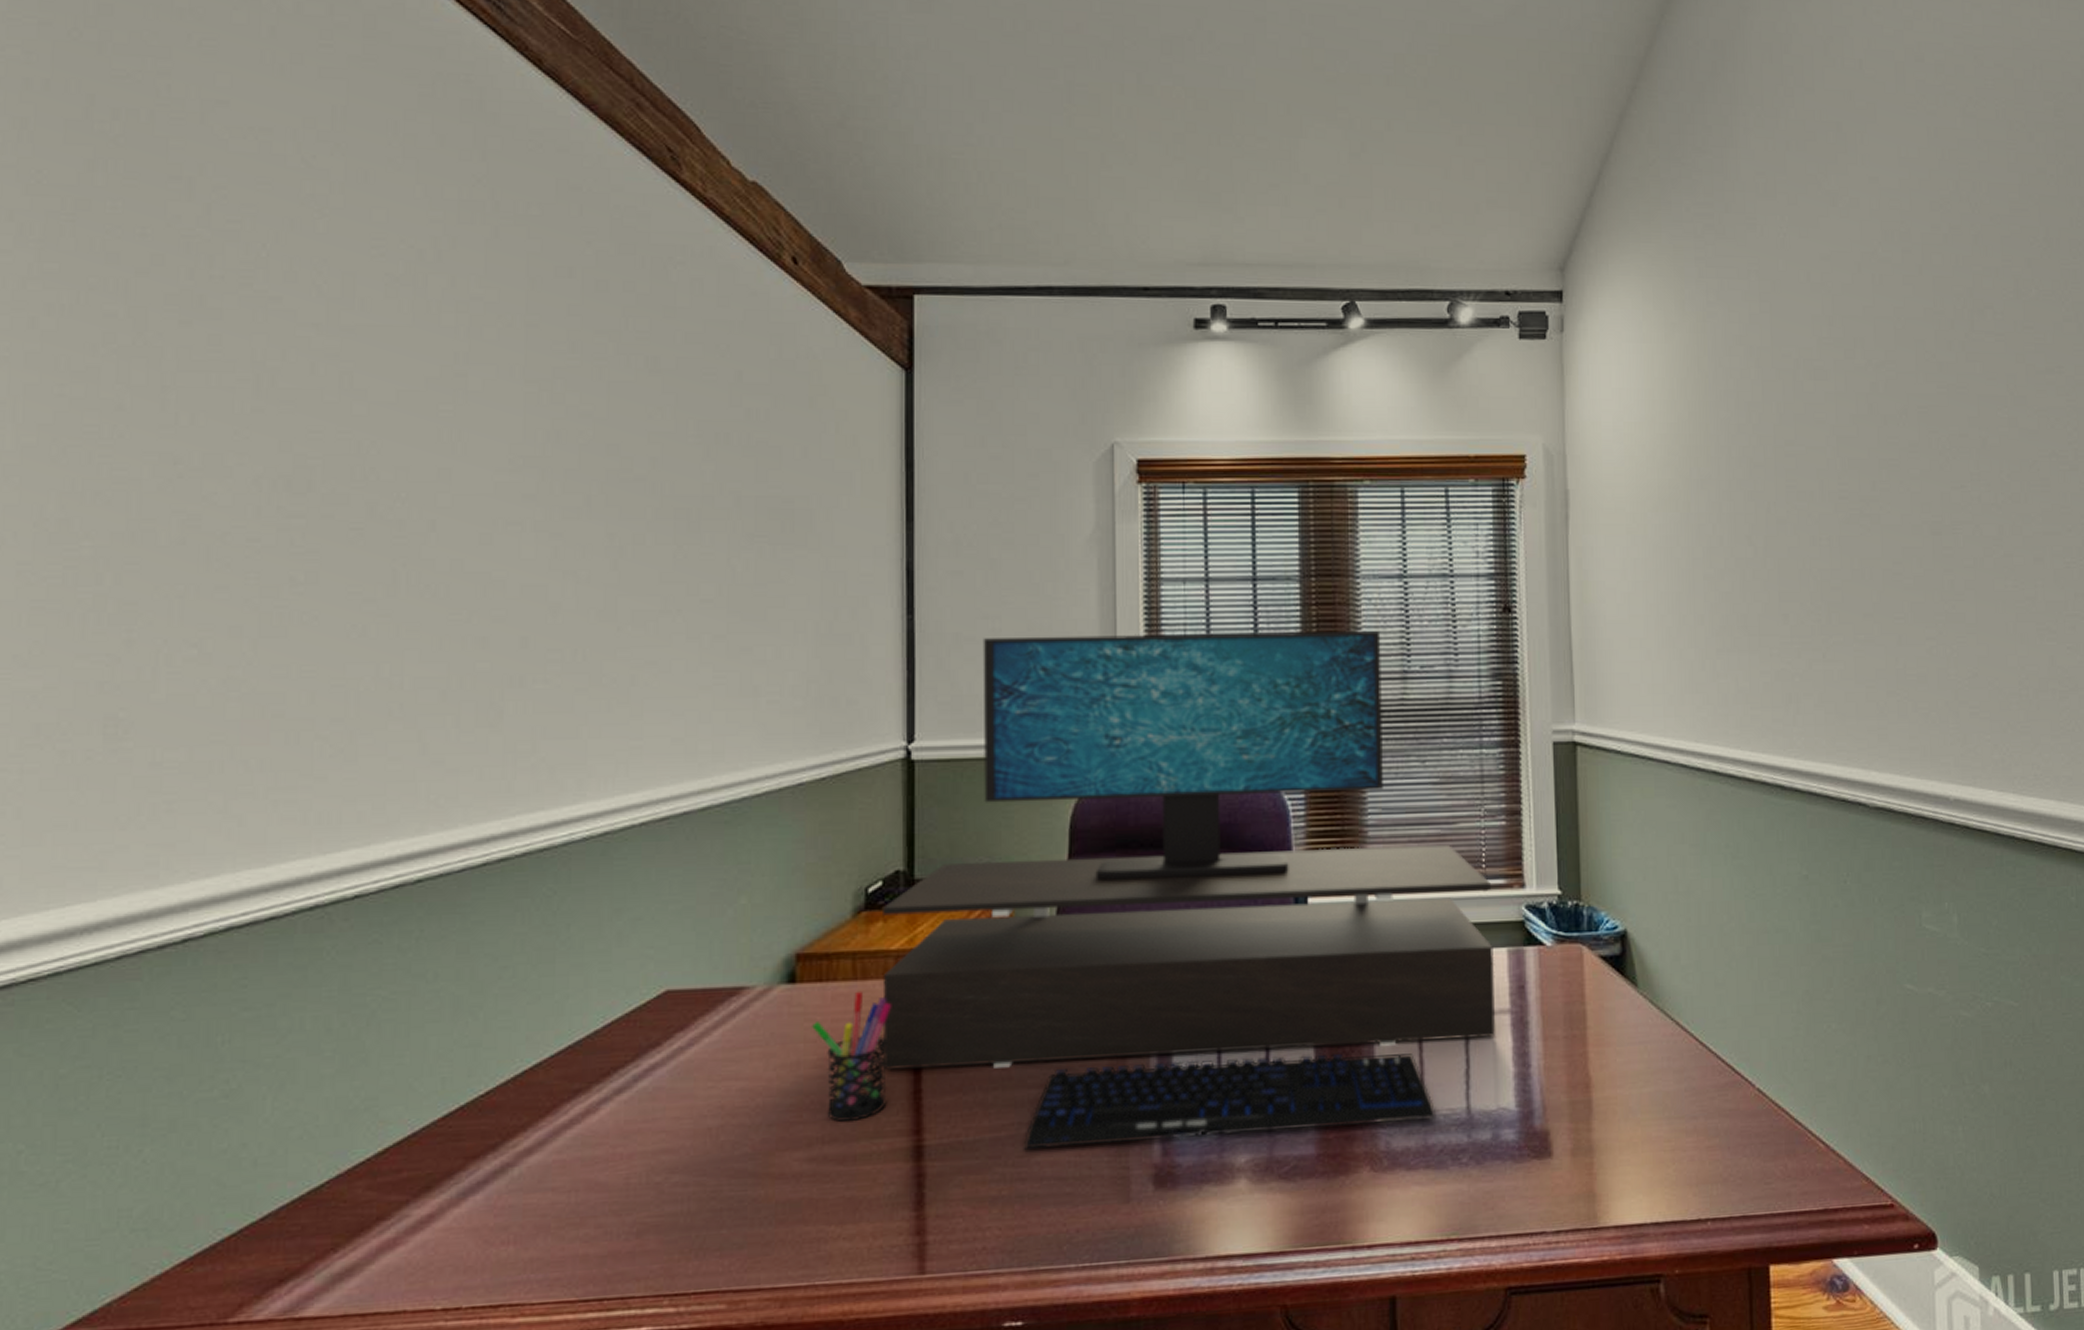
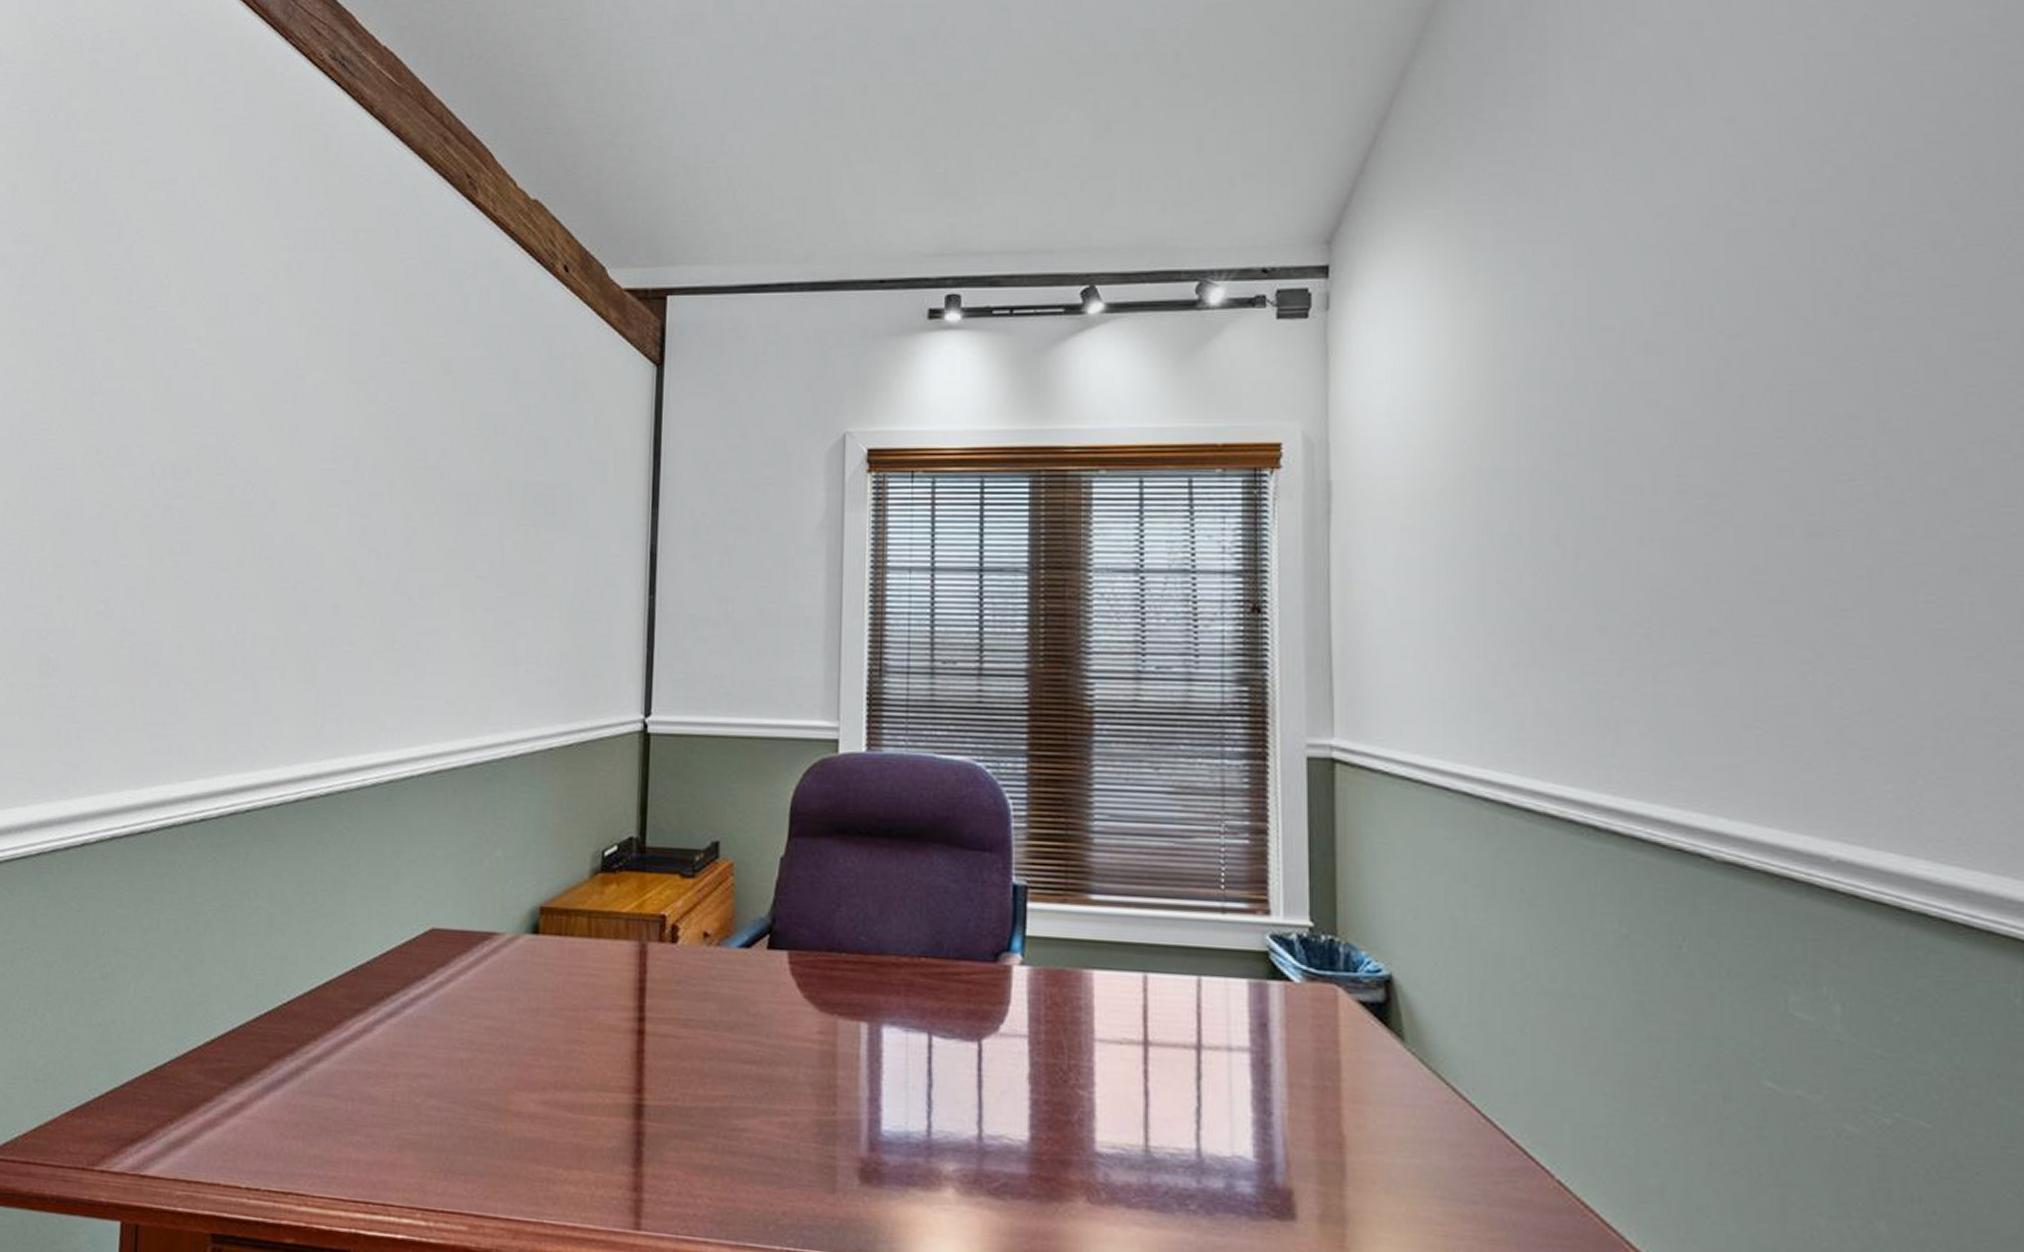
pen holder: present [812,990,892,1122] -> none [551,948,621,1073]
tv stand: present [882,630,1495,1070] -> none [611,620,1233,1077]
keyboard: present [1024,1053,1437,1150] -> none [736,1047,1162,1157]

